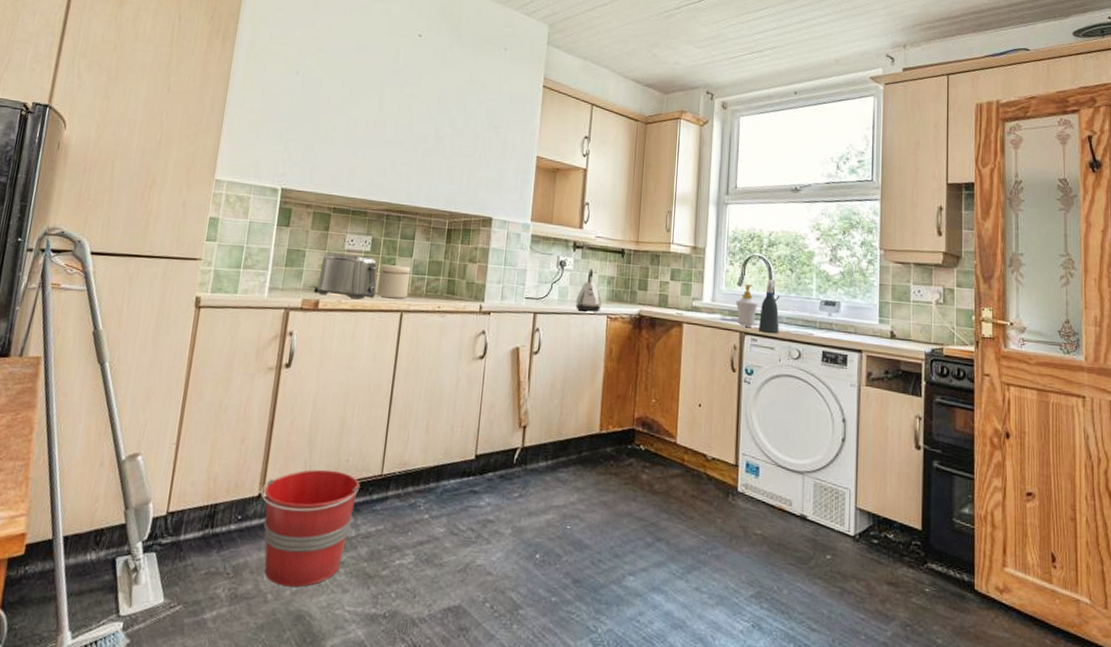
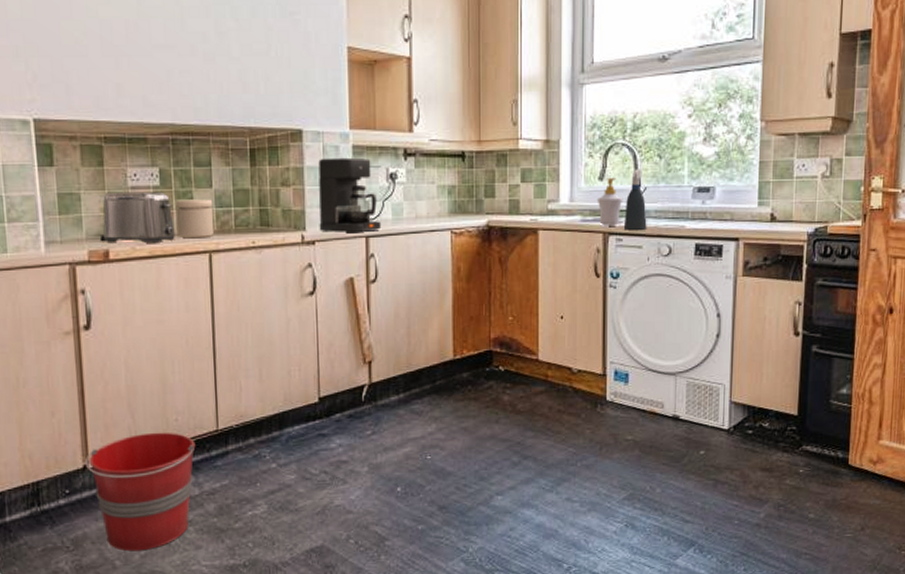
coffee maker: none [495,242,549,309] -> present [318,157,382,233]
kettle: present [575,268,602,313] -> none [412,178,443,229]

